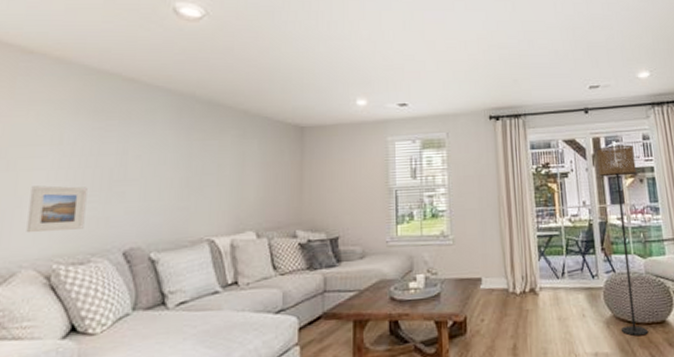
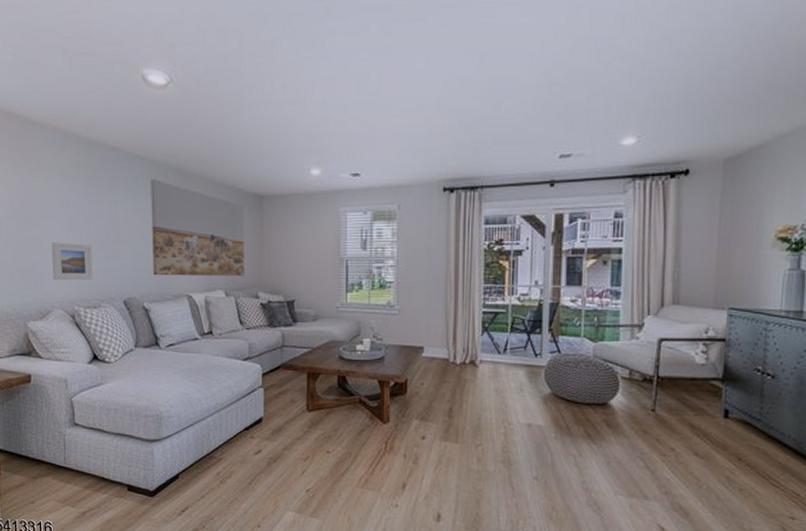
wall art: none [166,112,282,219] -> present [150,179,245,276]
floor lamp: present [596,144,649,336] -> none [557,222,602,414]

